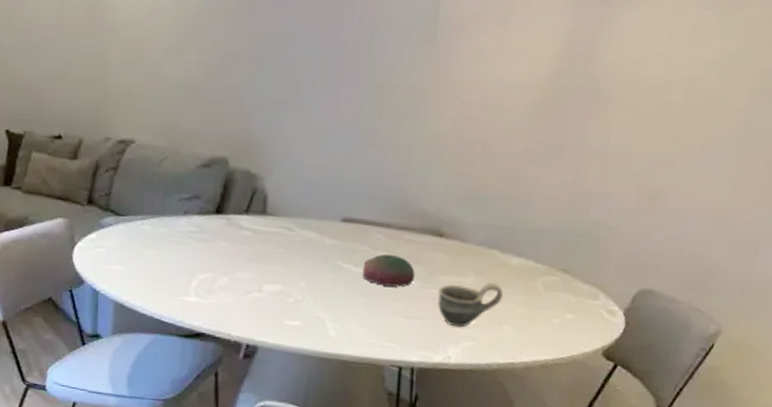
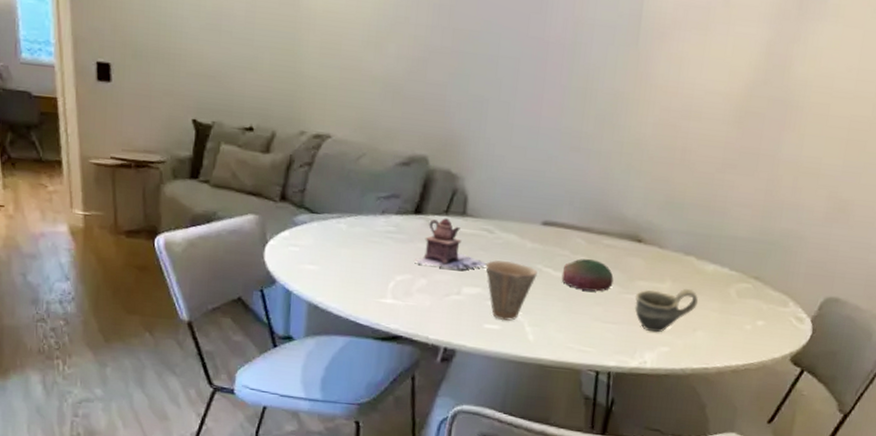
teapot: none [215,217,287,268] -> present [413,218,487,270]
cup: none [286,257,338,318] -> present [485,260,537,321]

